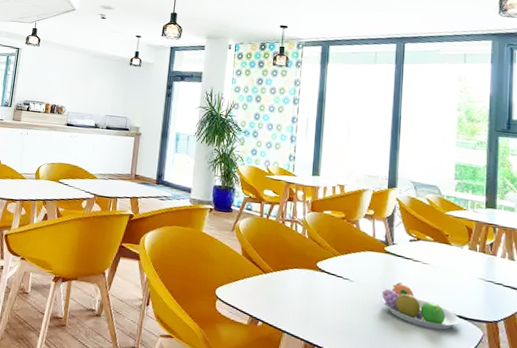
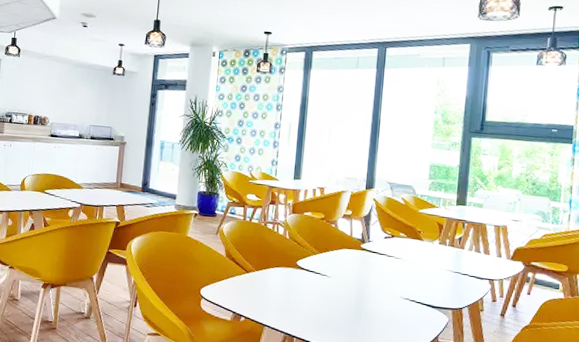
fruit bowl: present [382,282,461,330] -> none [357,276,429,318]

